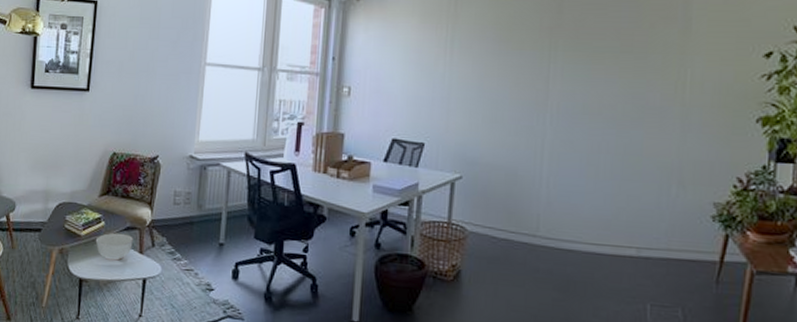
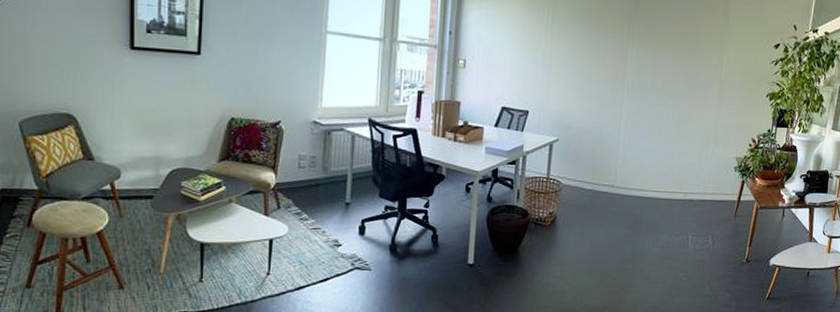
bowl: present [95,232,133,261] -> none [216,197,257,224]

